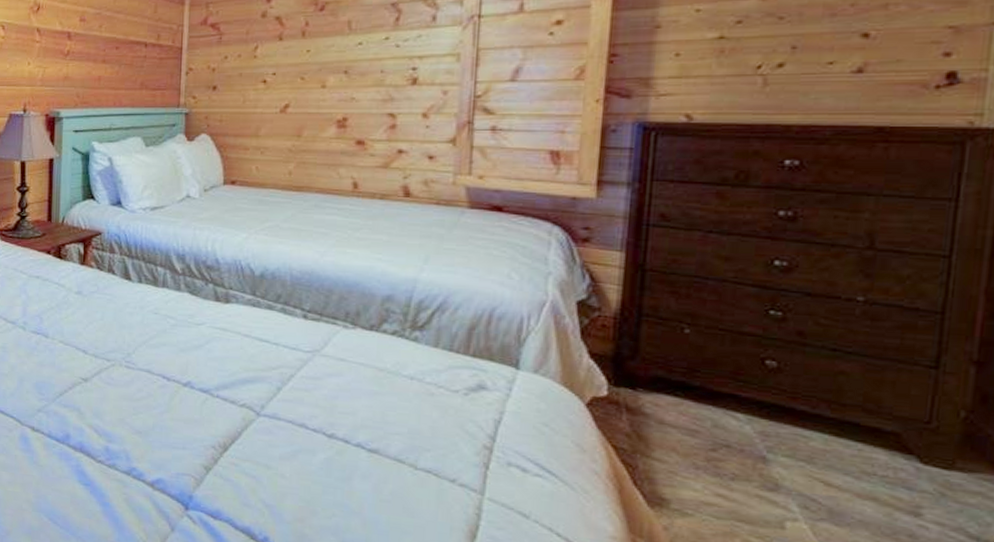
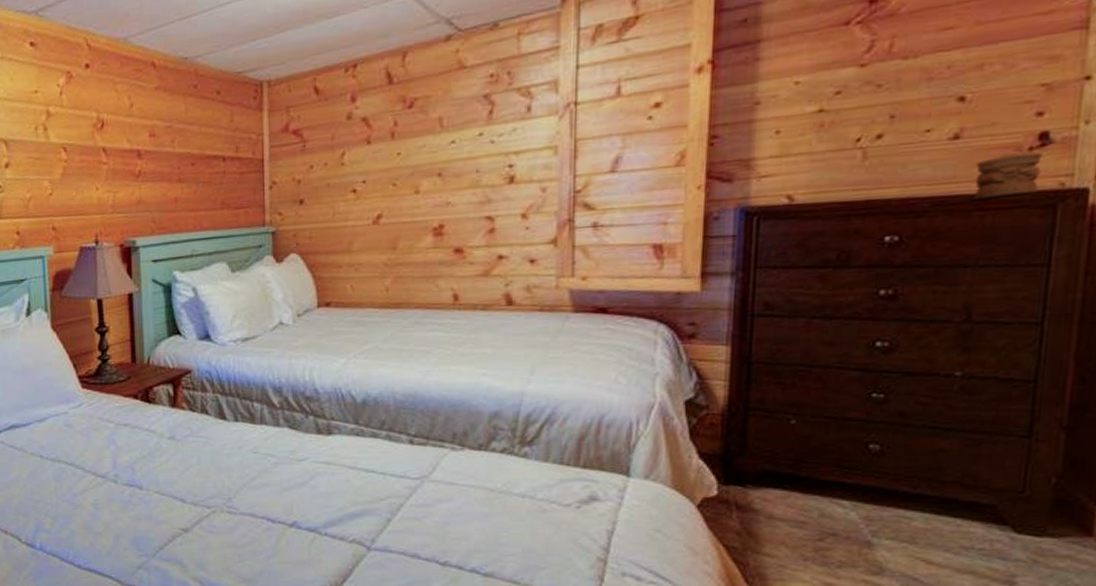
decorative box: none [875,90,950,133] -> present [971,152,1043,201]

